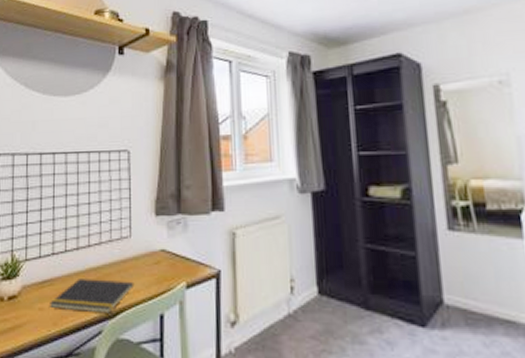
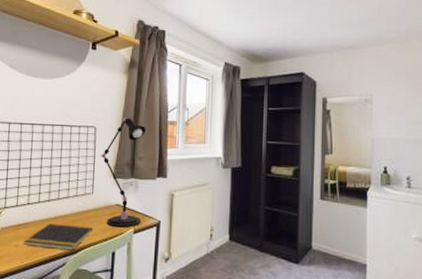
desk lamp: none [137,136,195,281] -> present [100,118,146,228]

